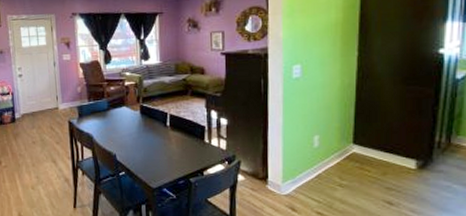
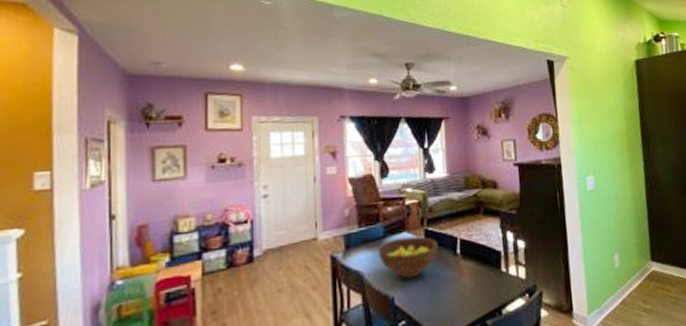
fruit bowl: none [103,110,151,142] -> present [378,236,438,279]

